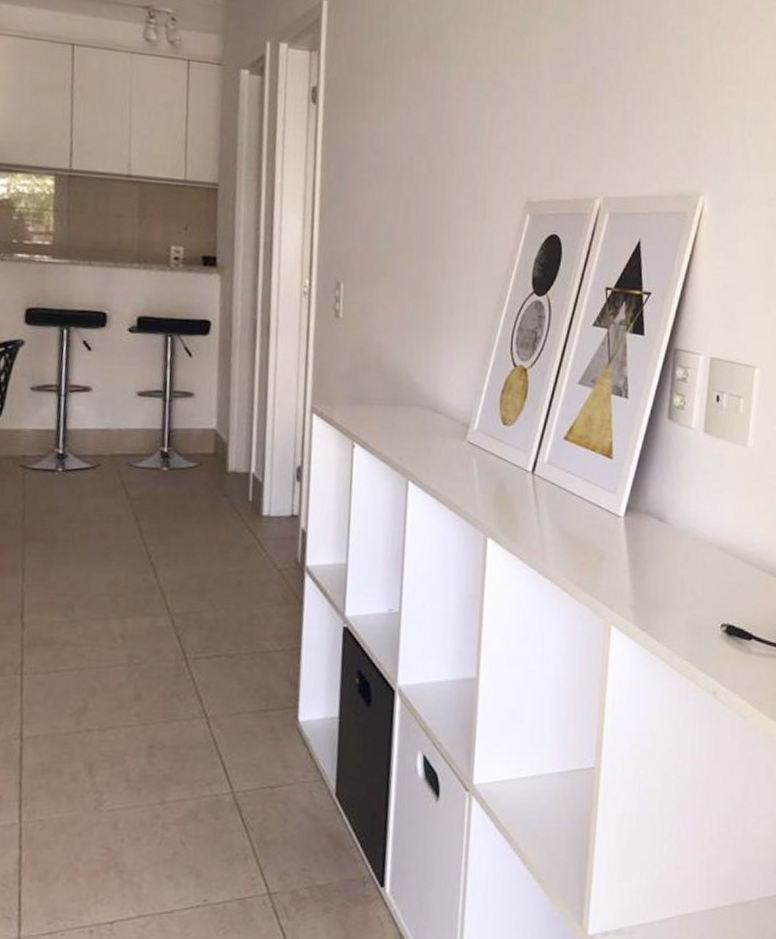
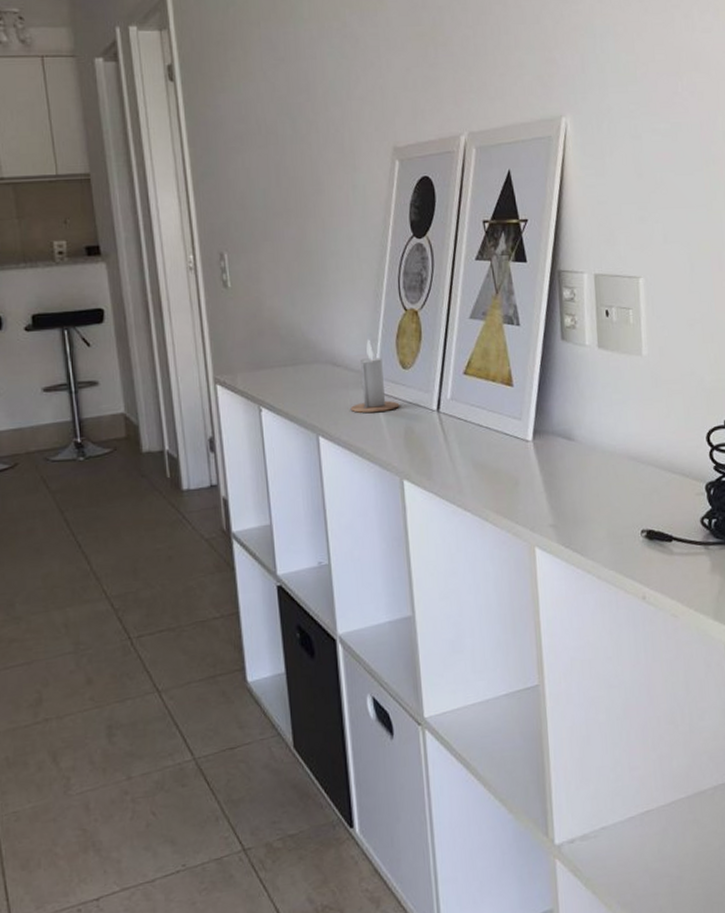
candle: none [444,390,495,466] -> present [350,339,400,413]

